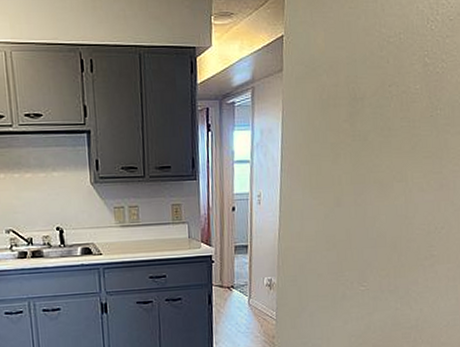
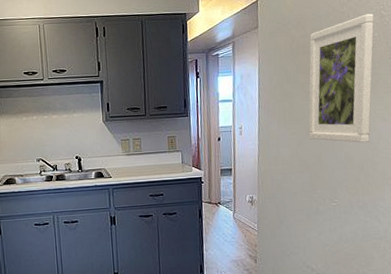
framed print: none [337,60,417,217] -> present [308,13,374,143]

